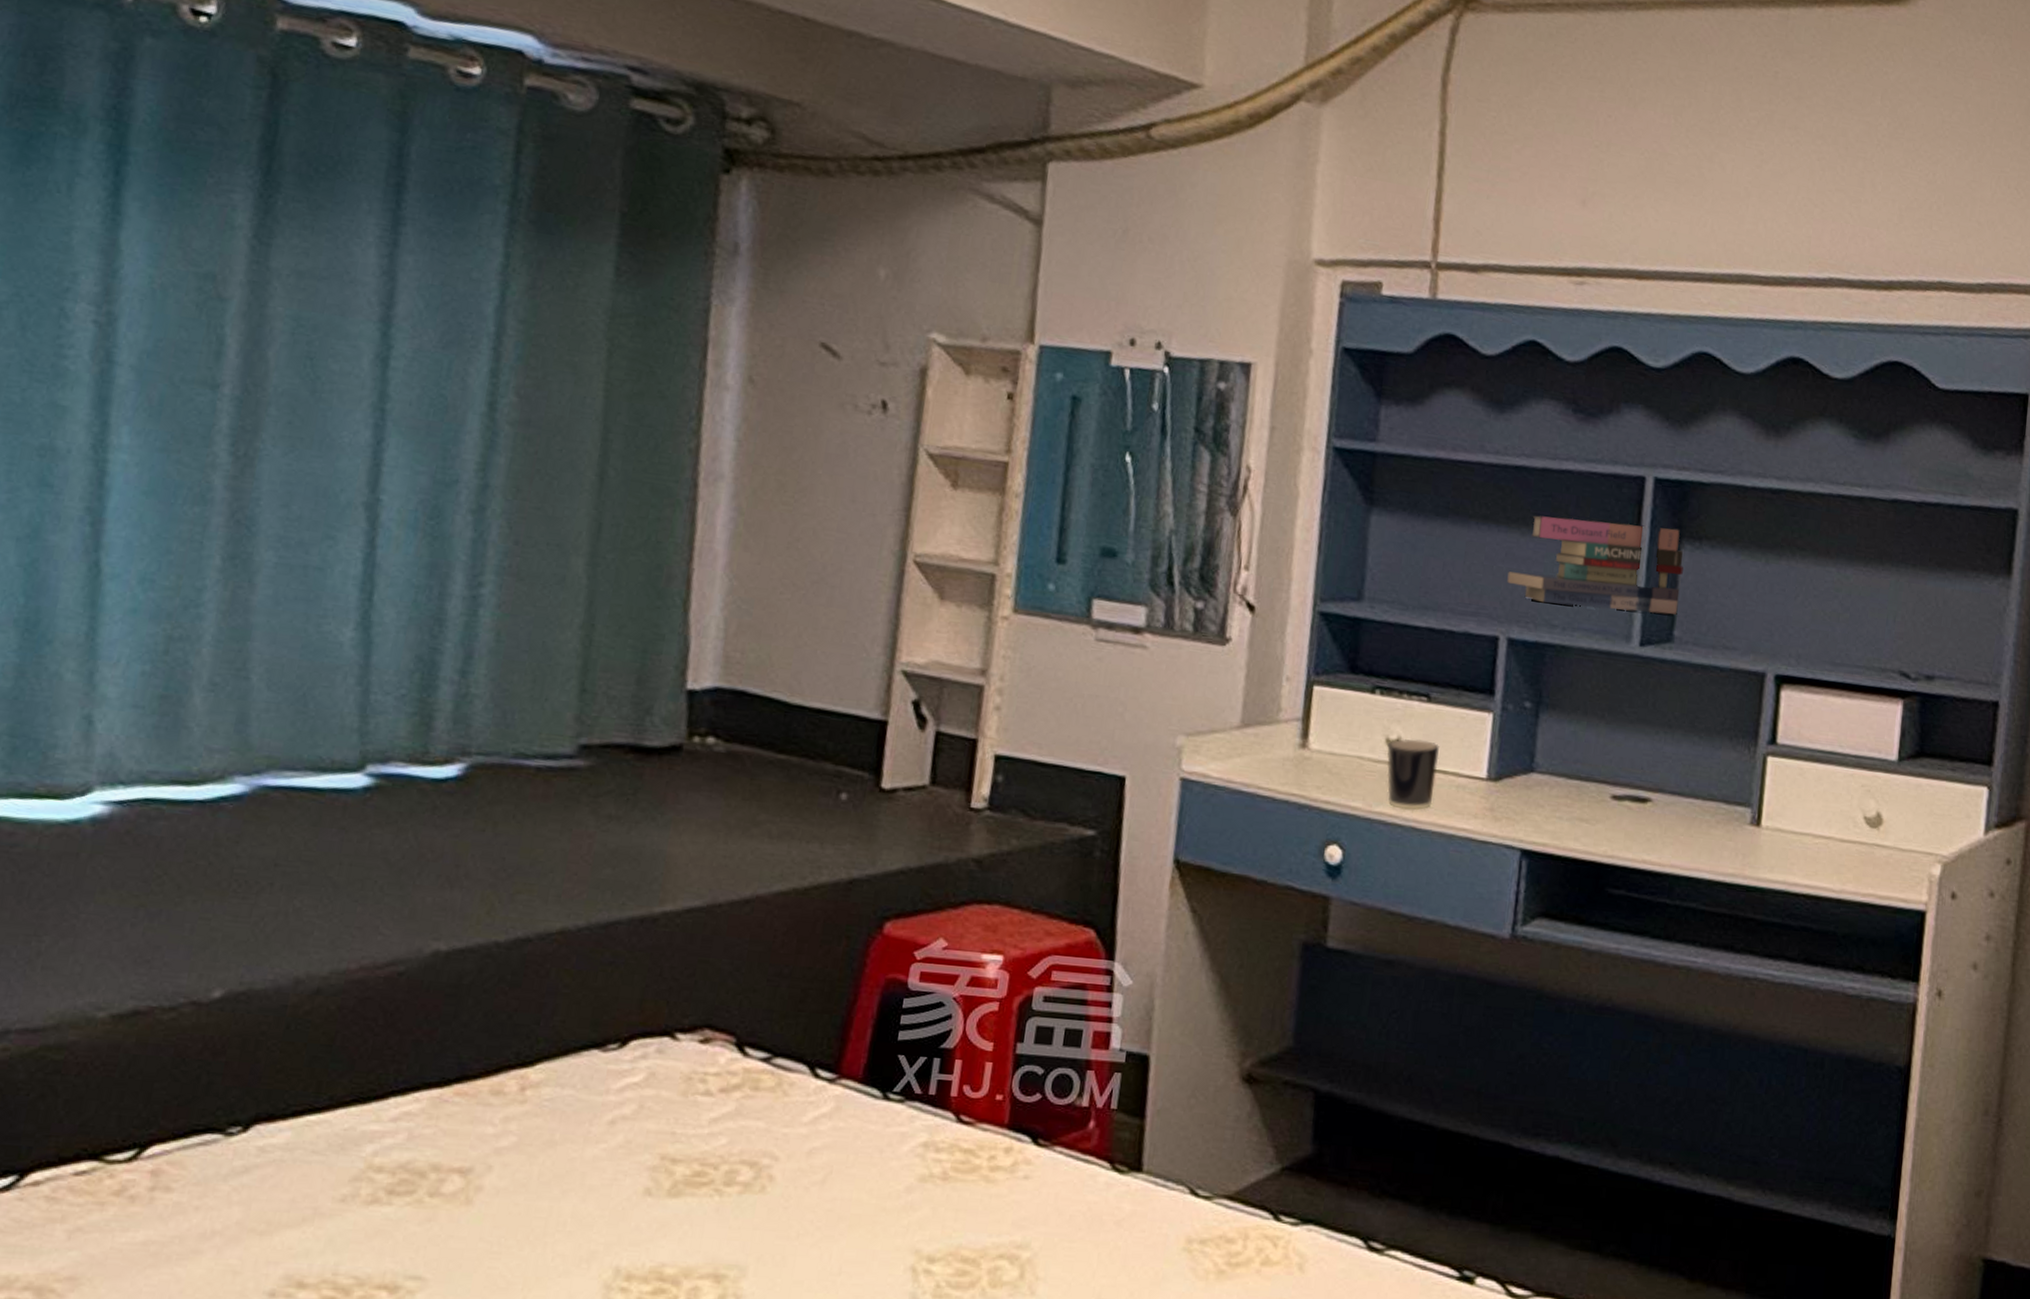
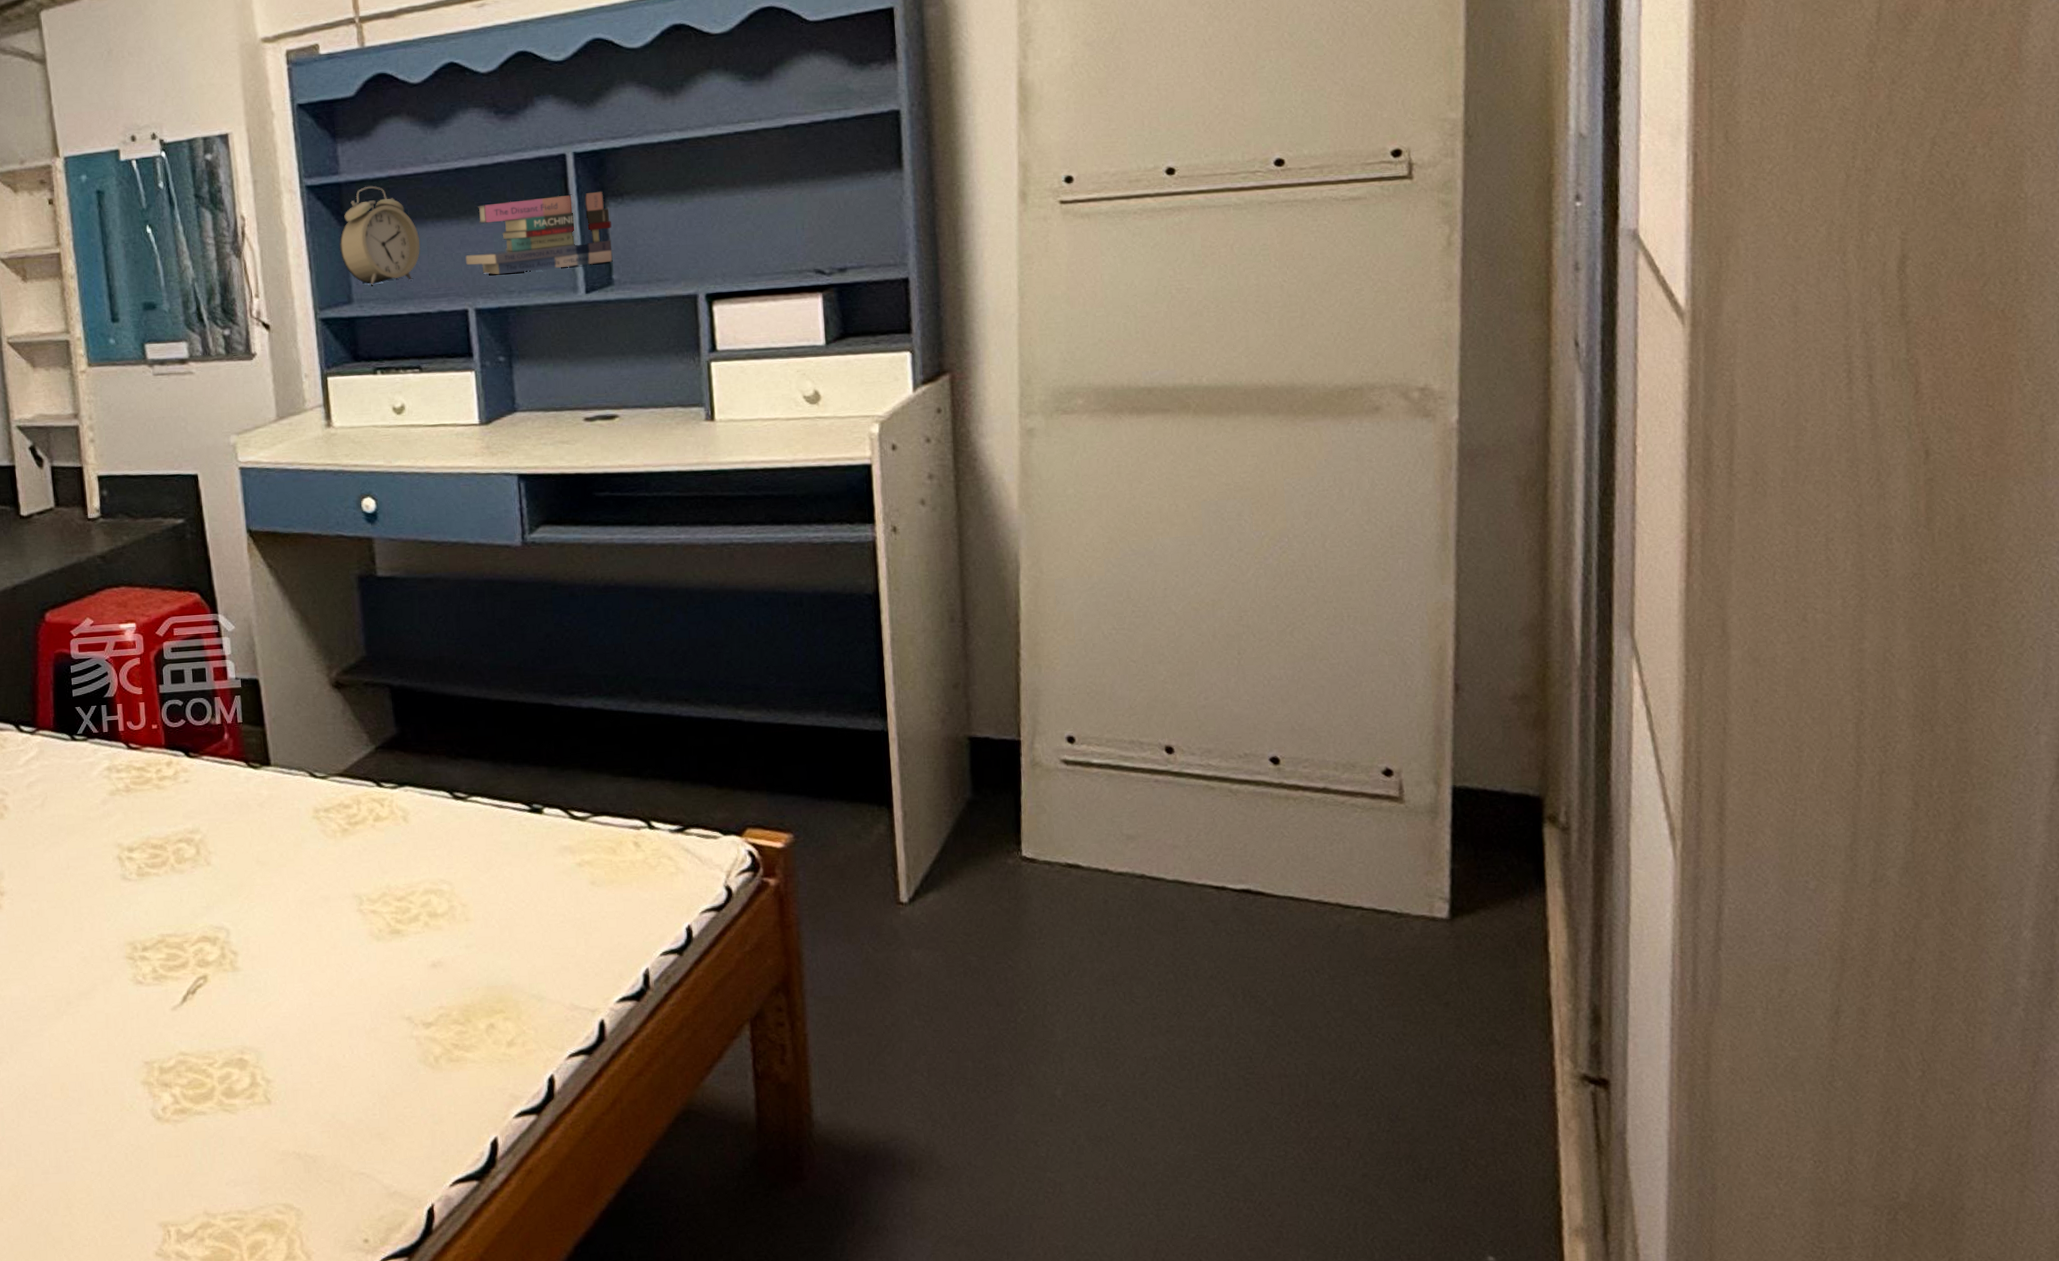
alarm clock: none [1359,463,1458,588] -> present [339,185,420,285]
mug: present [1386,739,1439,811] -> none [393,403,439,460]

